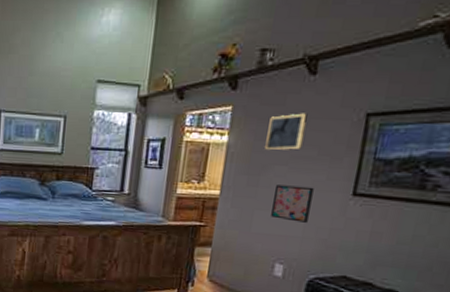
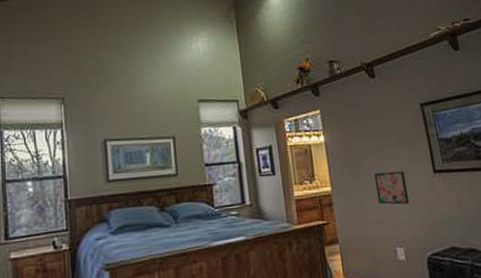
wall art: present [264,113,308,151] -> none [352,109,384,145]

